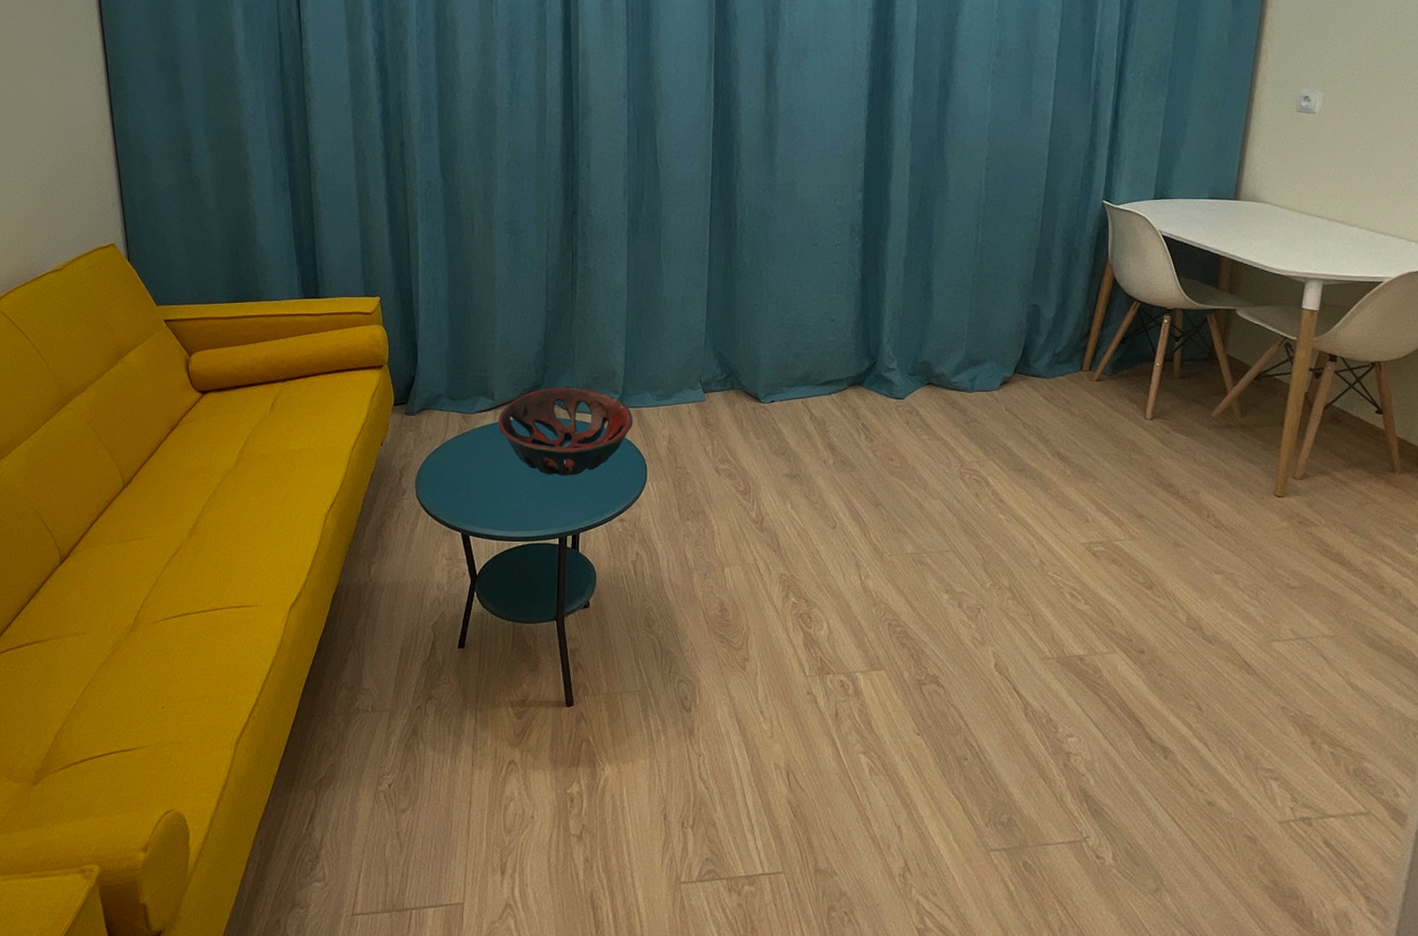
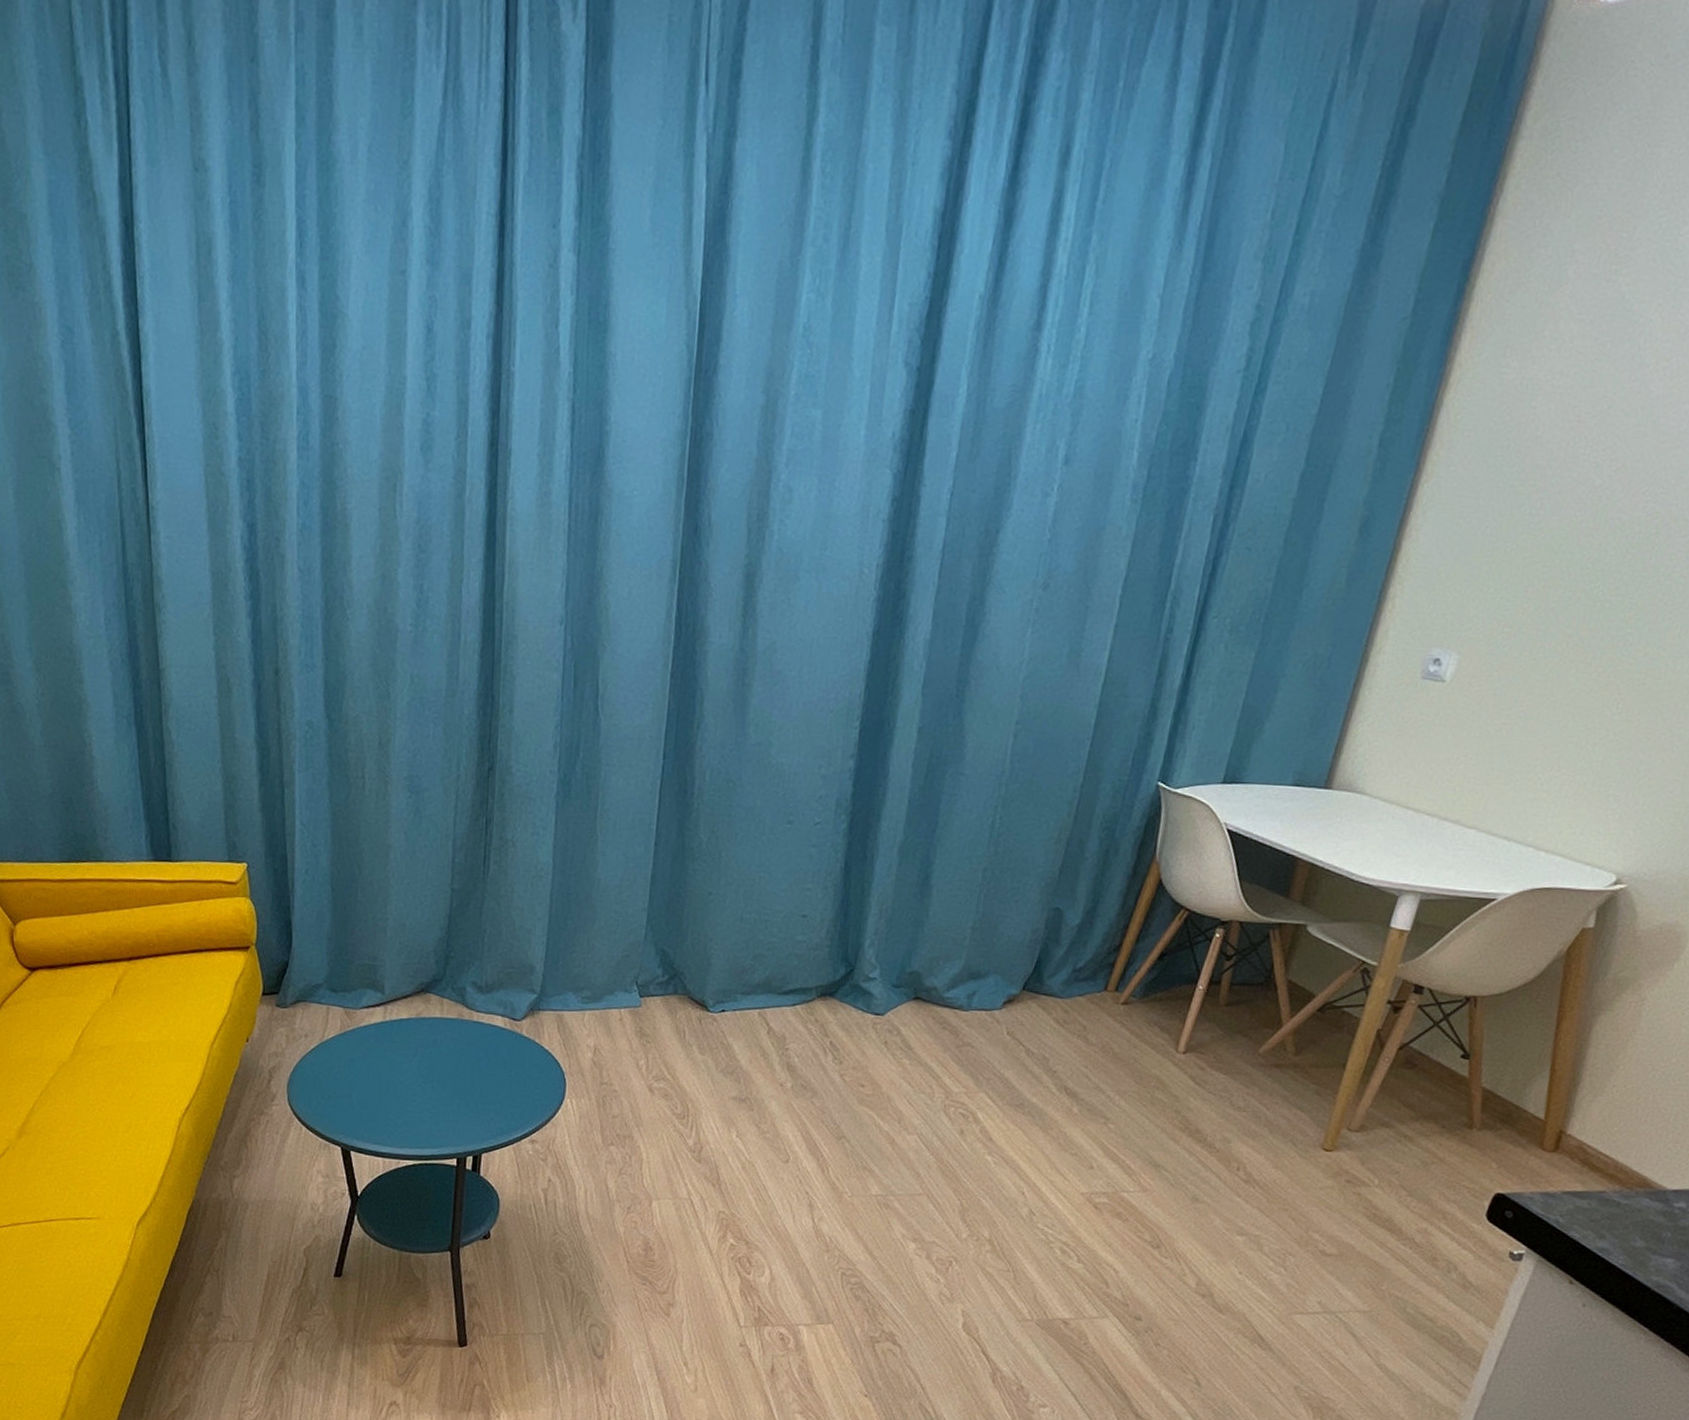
decorative bowl: present [498,387,634,476] -> none [388,982,553,1087]

